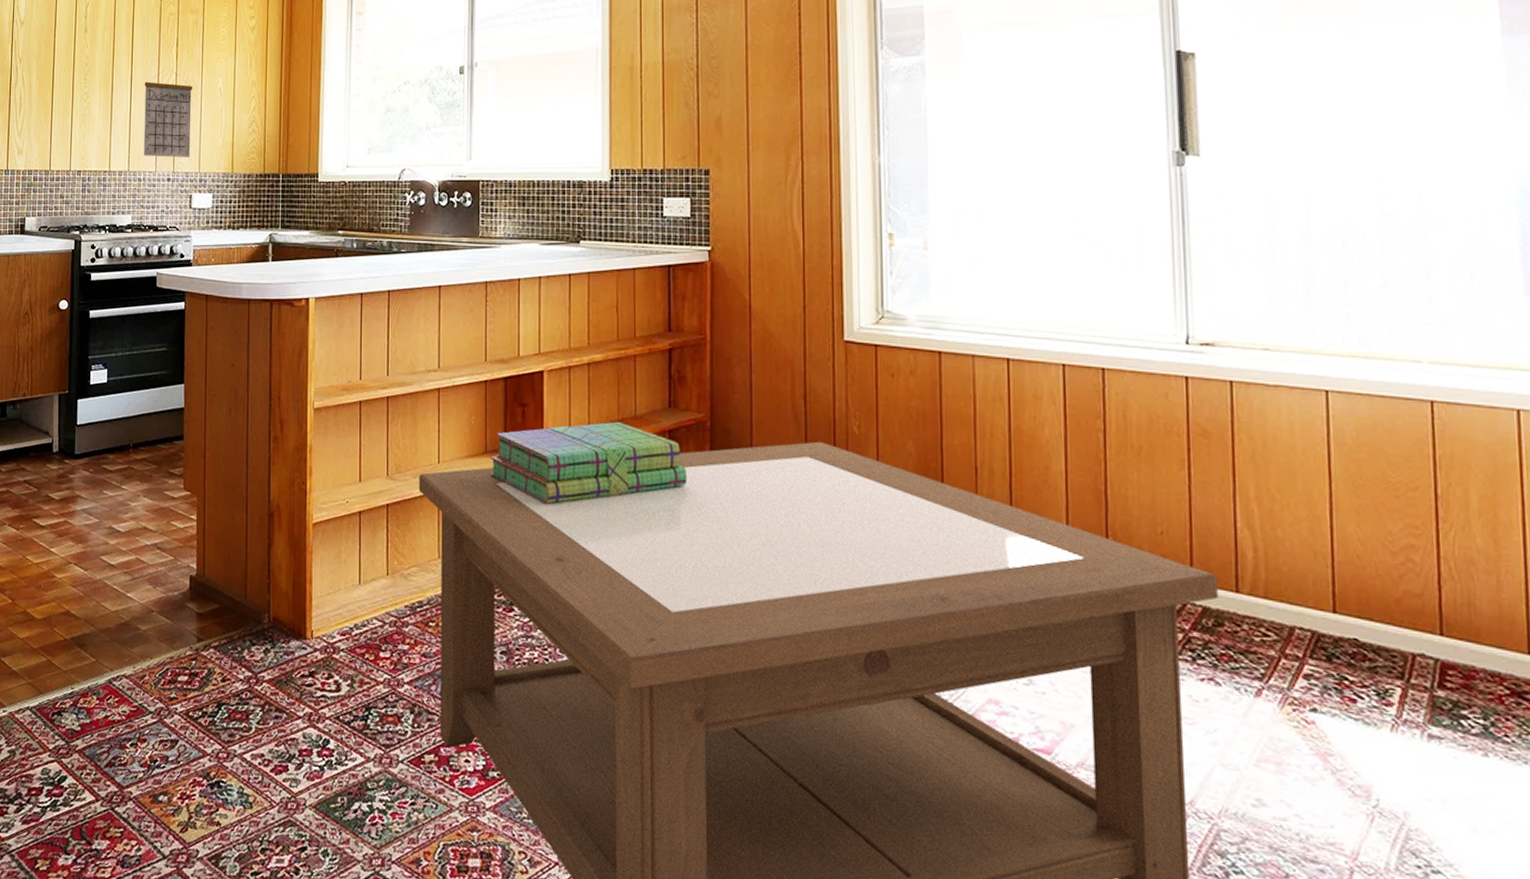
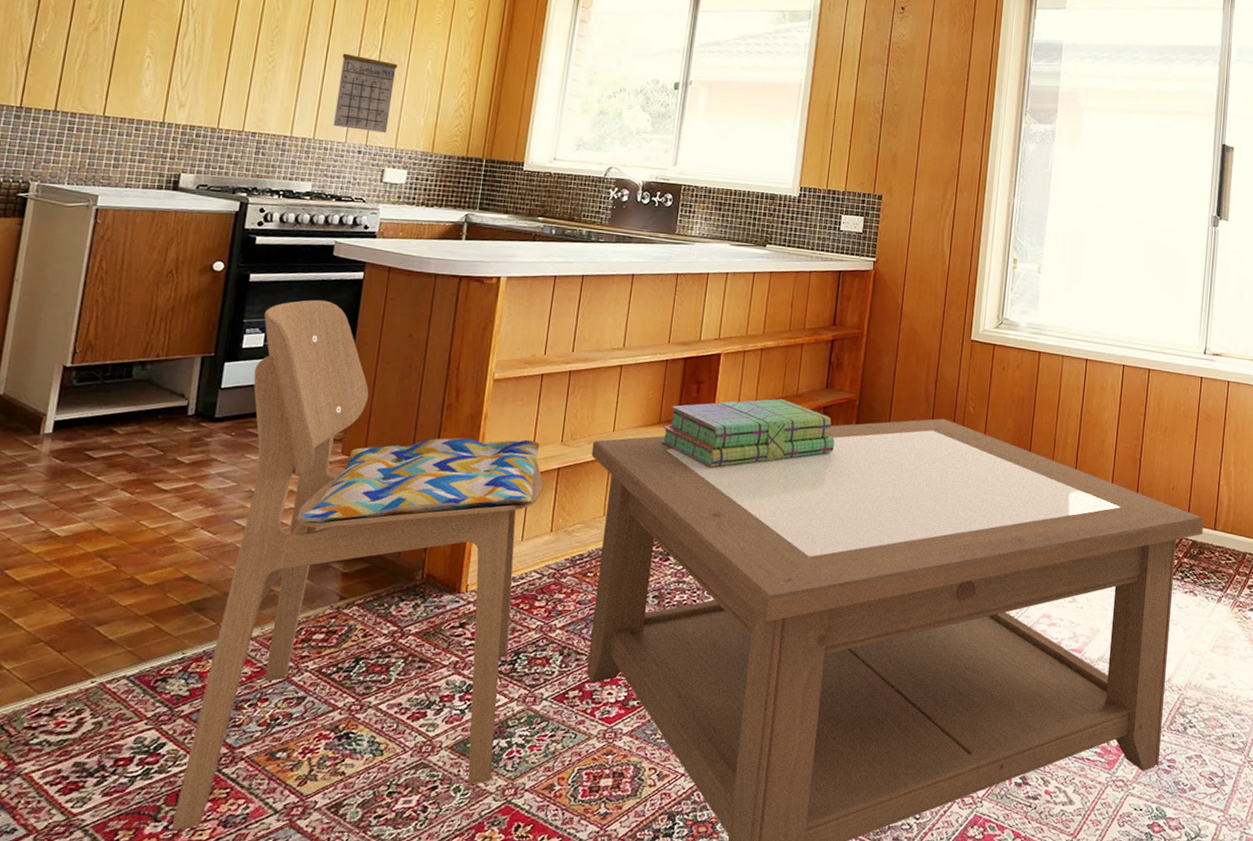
dining chair: none [80,332,373,865] -> present [172,300,543,831]

